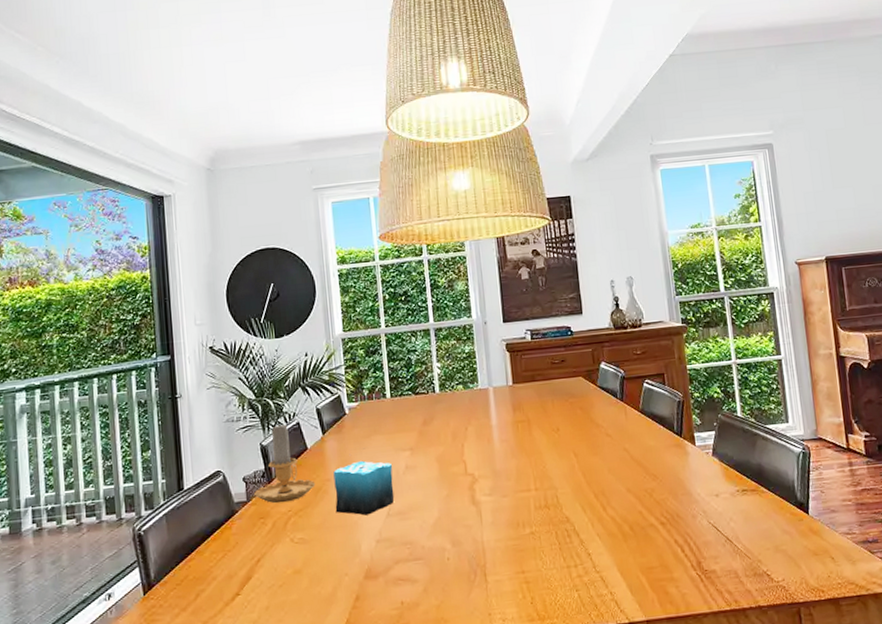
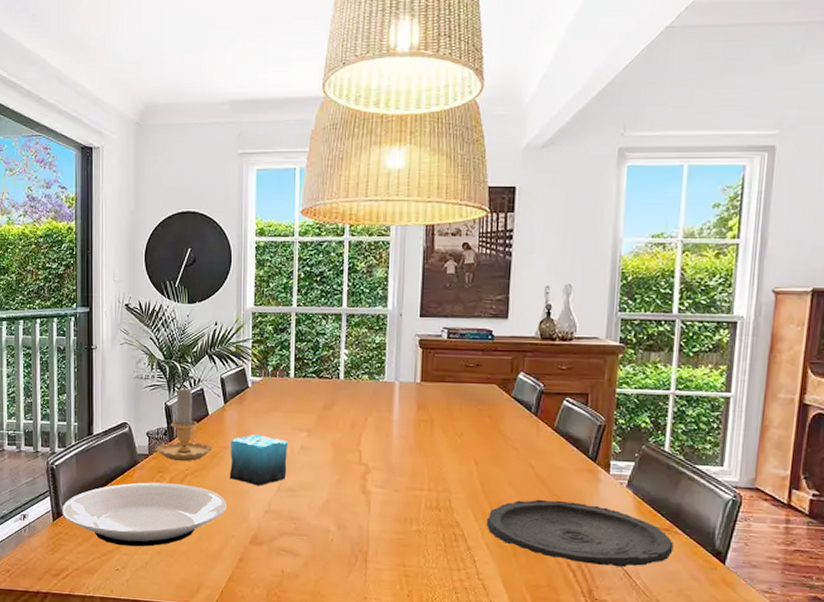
plate: none [153,526,336,609] -> present [62,482,226,547]
plate: none [593,478,763,537] -> present [486,499,674,568]

